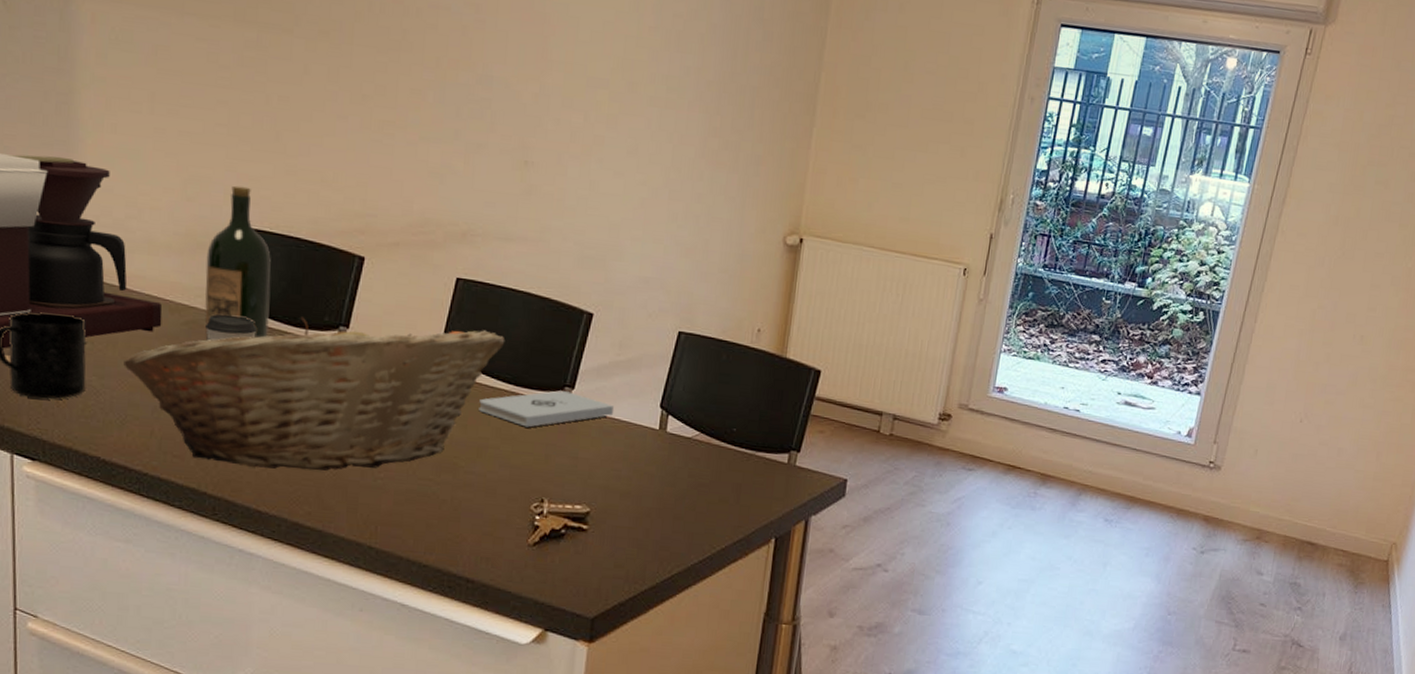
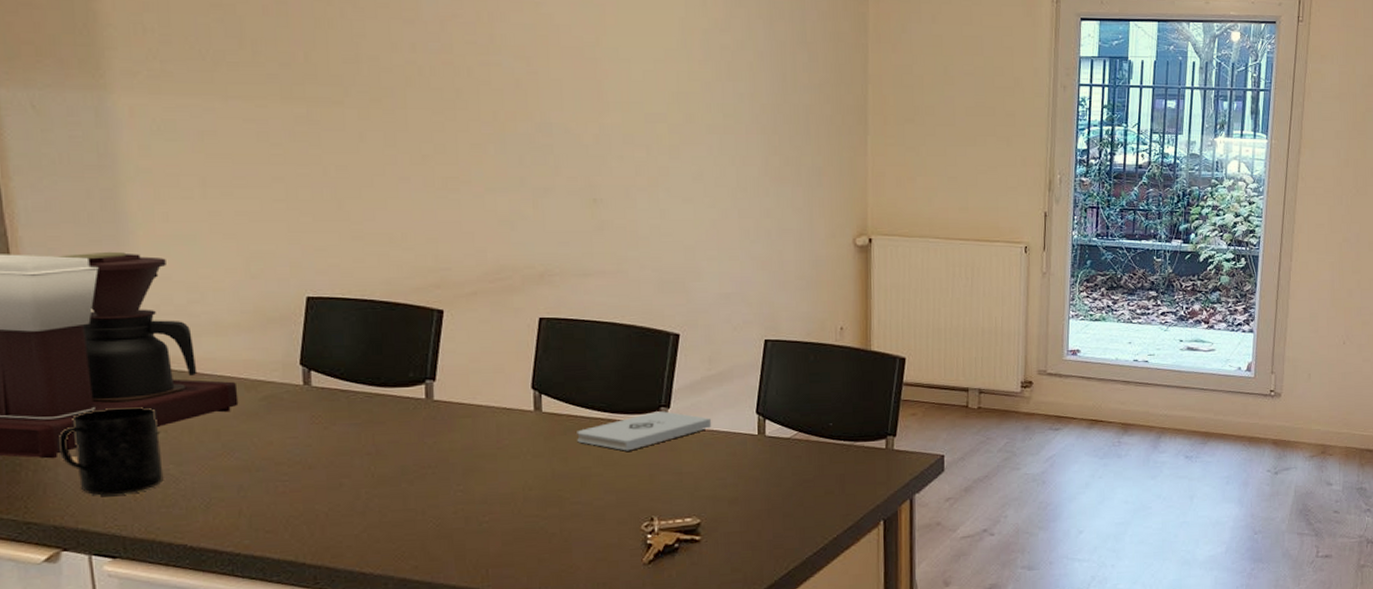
fruit basket: present [123,316,505,471] -> none [202,364,596,532]
wine bottle: present [205,185,271,341] -> none [278,257,352,413]
coffee cup: present [205,313,256,342] -> none [285,384,340,413]

